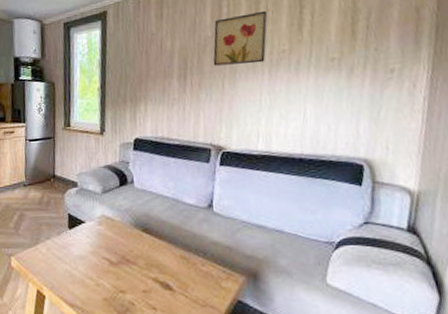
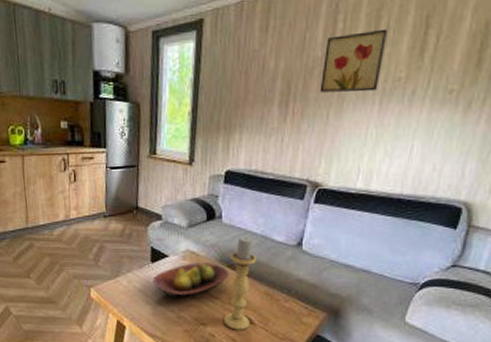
fruit bowl: none [70,227,145,265] -> present [152,262,229,298]
candle holder: none [142,201,170,297] -> present [223,237,256,330]

